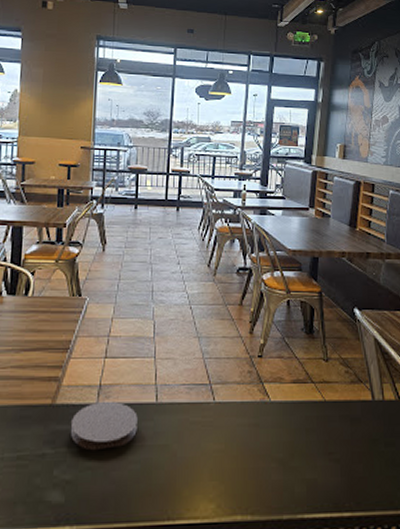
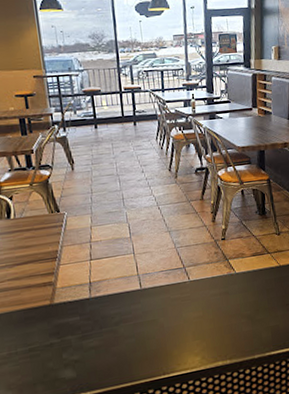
coaster: present [70,401,138,451] -> none [69,293,128,335]

